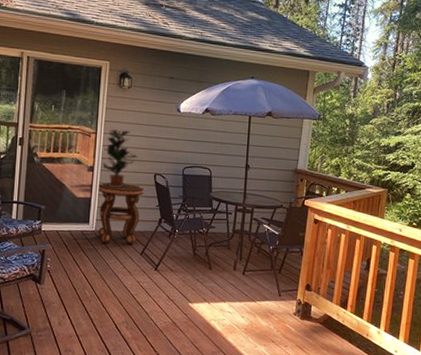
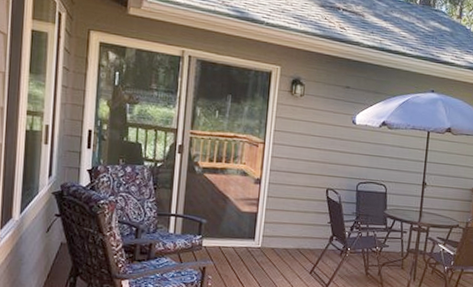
side table: present [98,182,144,245] -> none [264,196,315,263]
potted plant: present [101,129,138,187] -> none [269,139,309,202]

